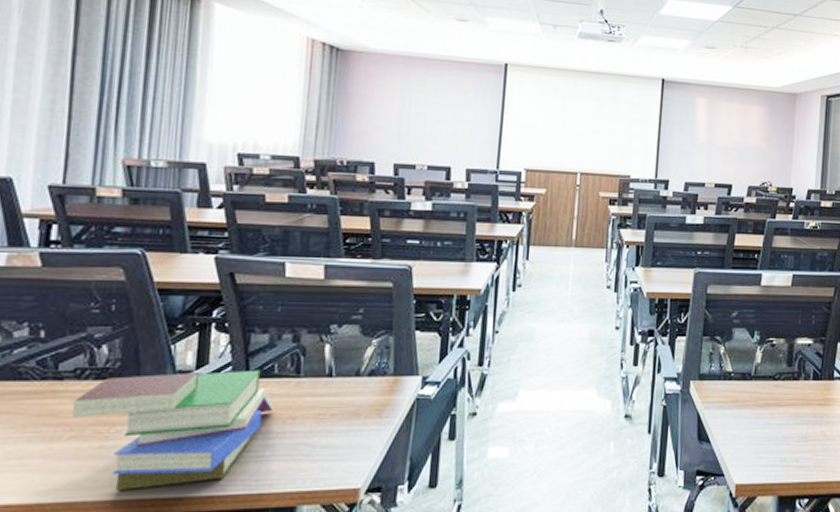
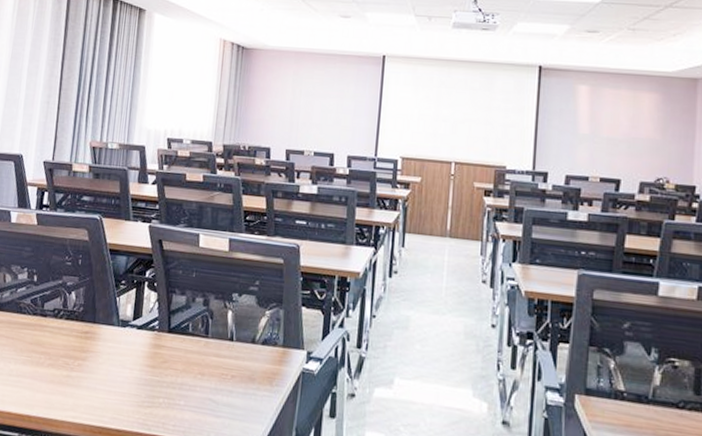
book: present [73,369,273,490] -> none [51,319,187,420]

